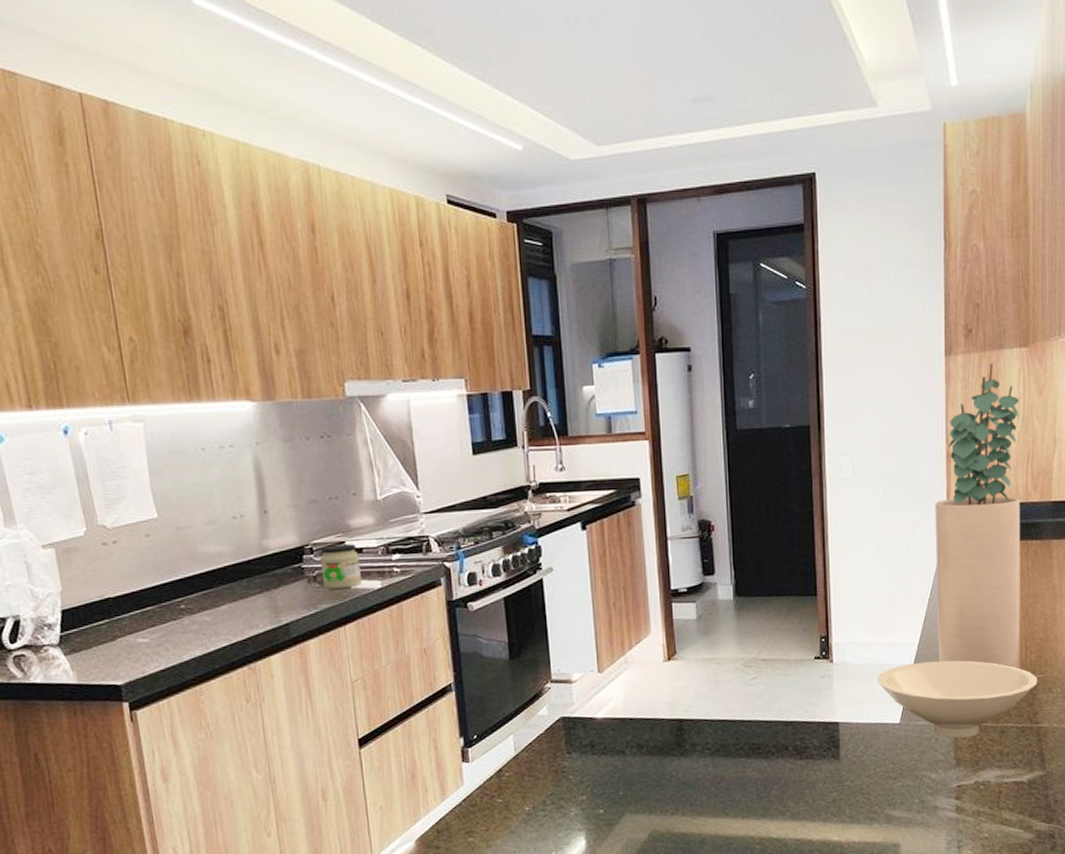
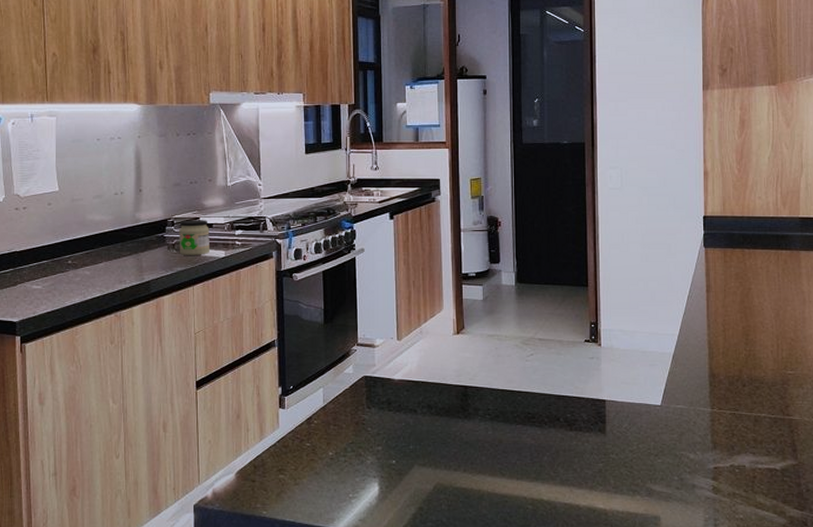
bowl: present [877,660,1037,739] -> none [641,352,788,424]
vase: present [935,363,1021,670] -> none [694,98,773,365]

